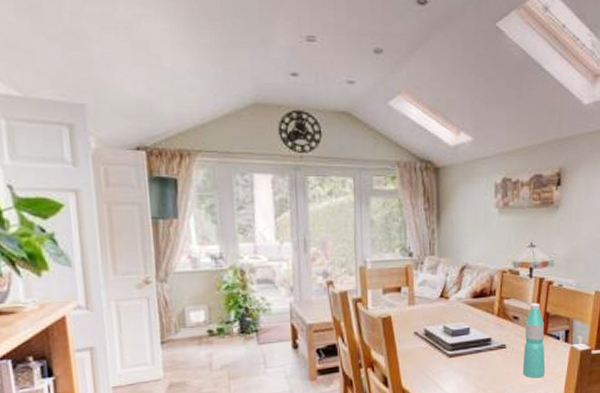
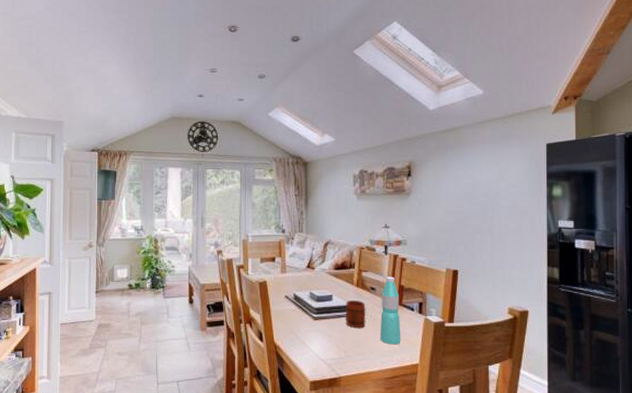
mug: none [485,331,508,364] -> present [346,300,366,329]

